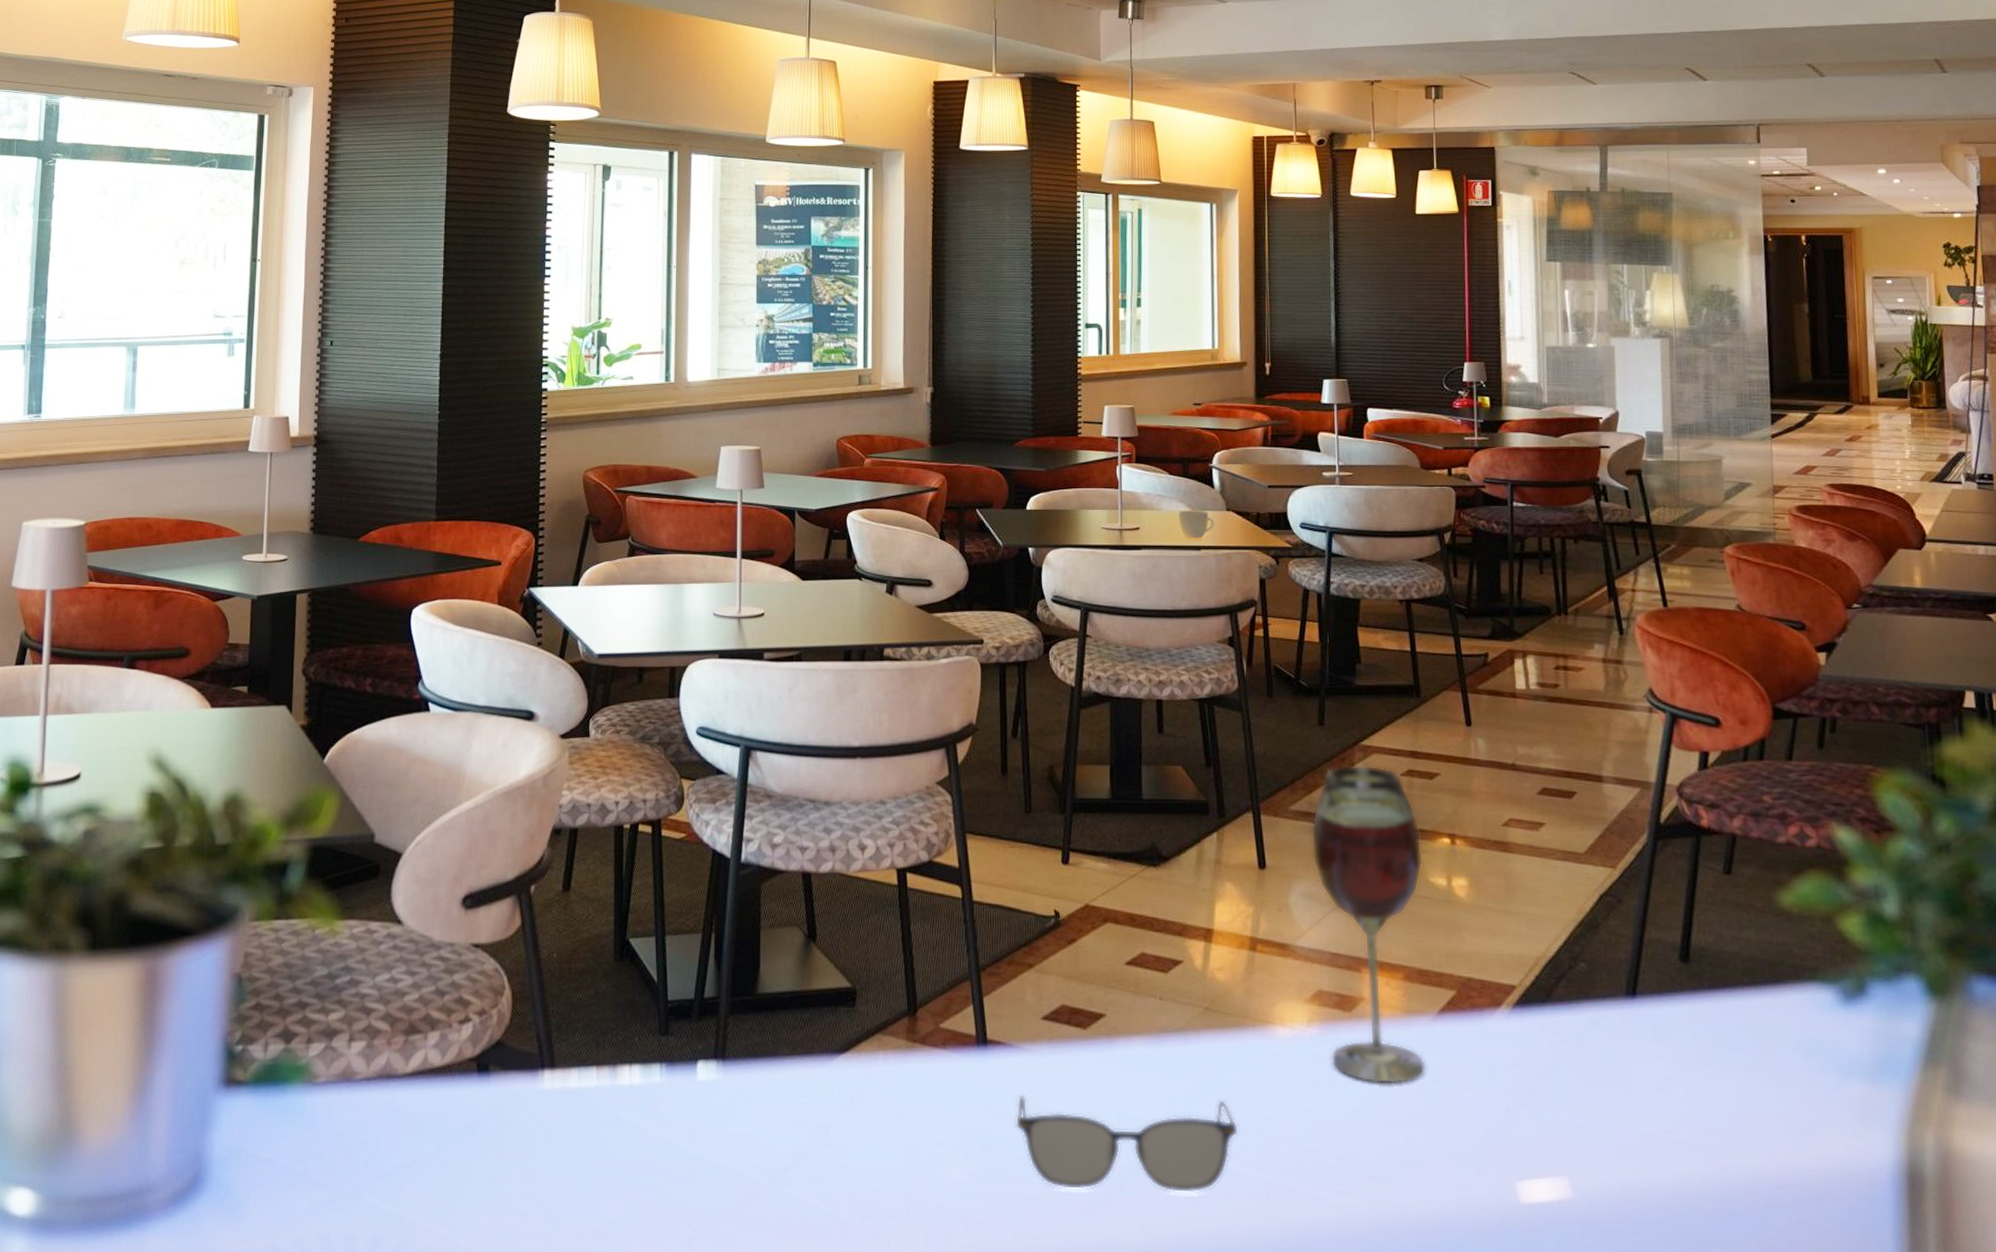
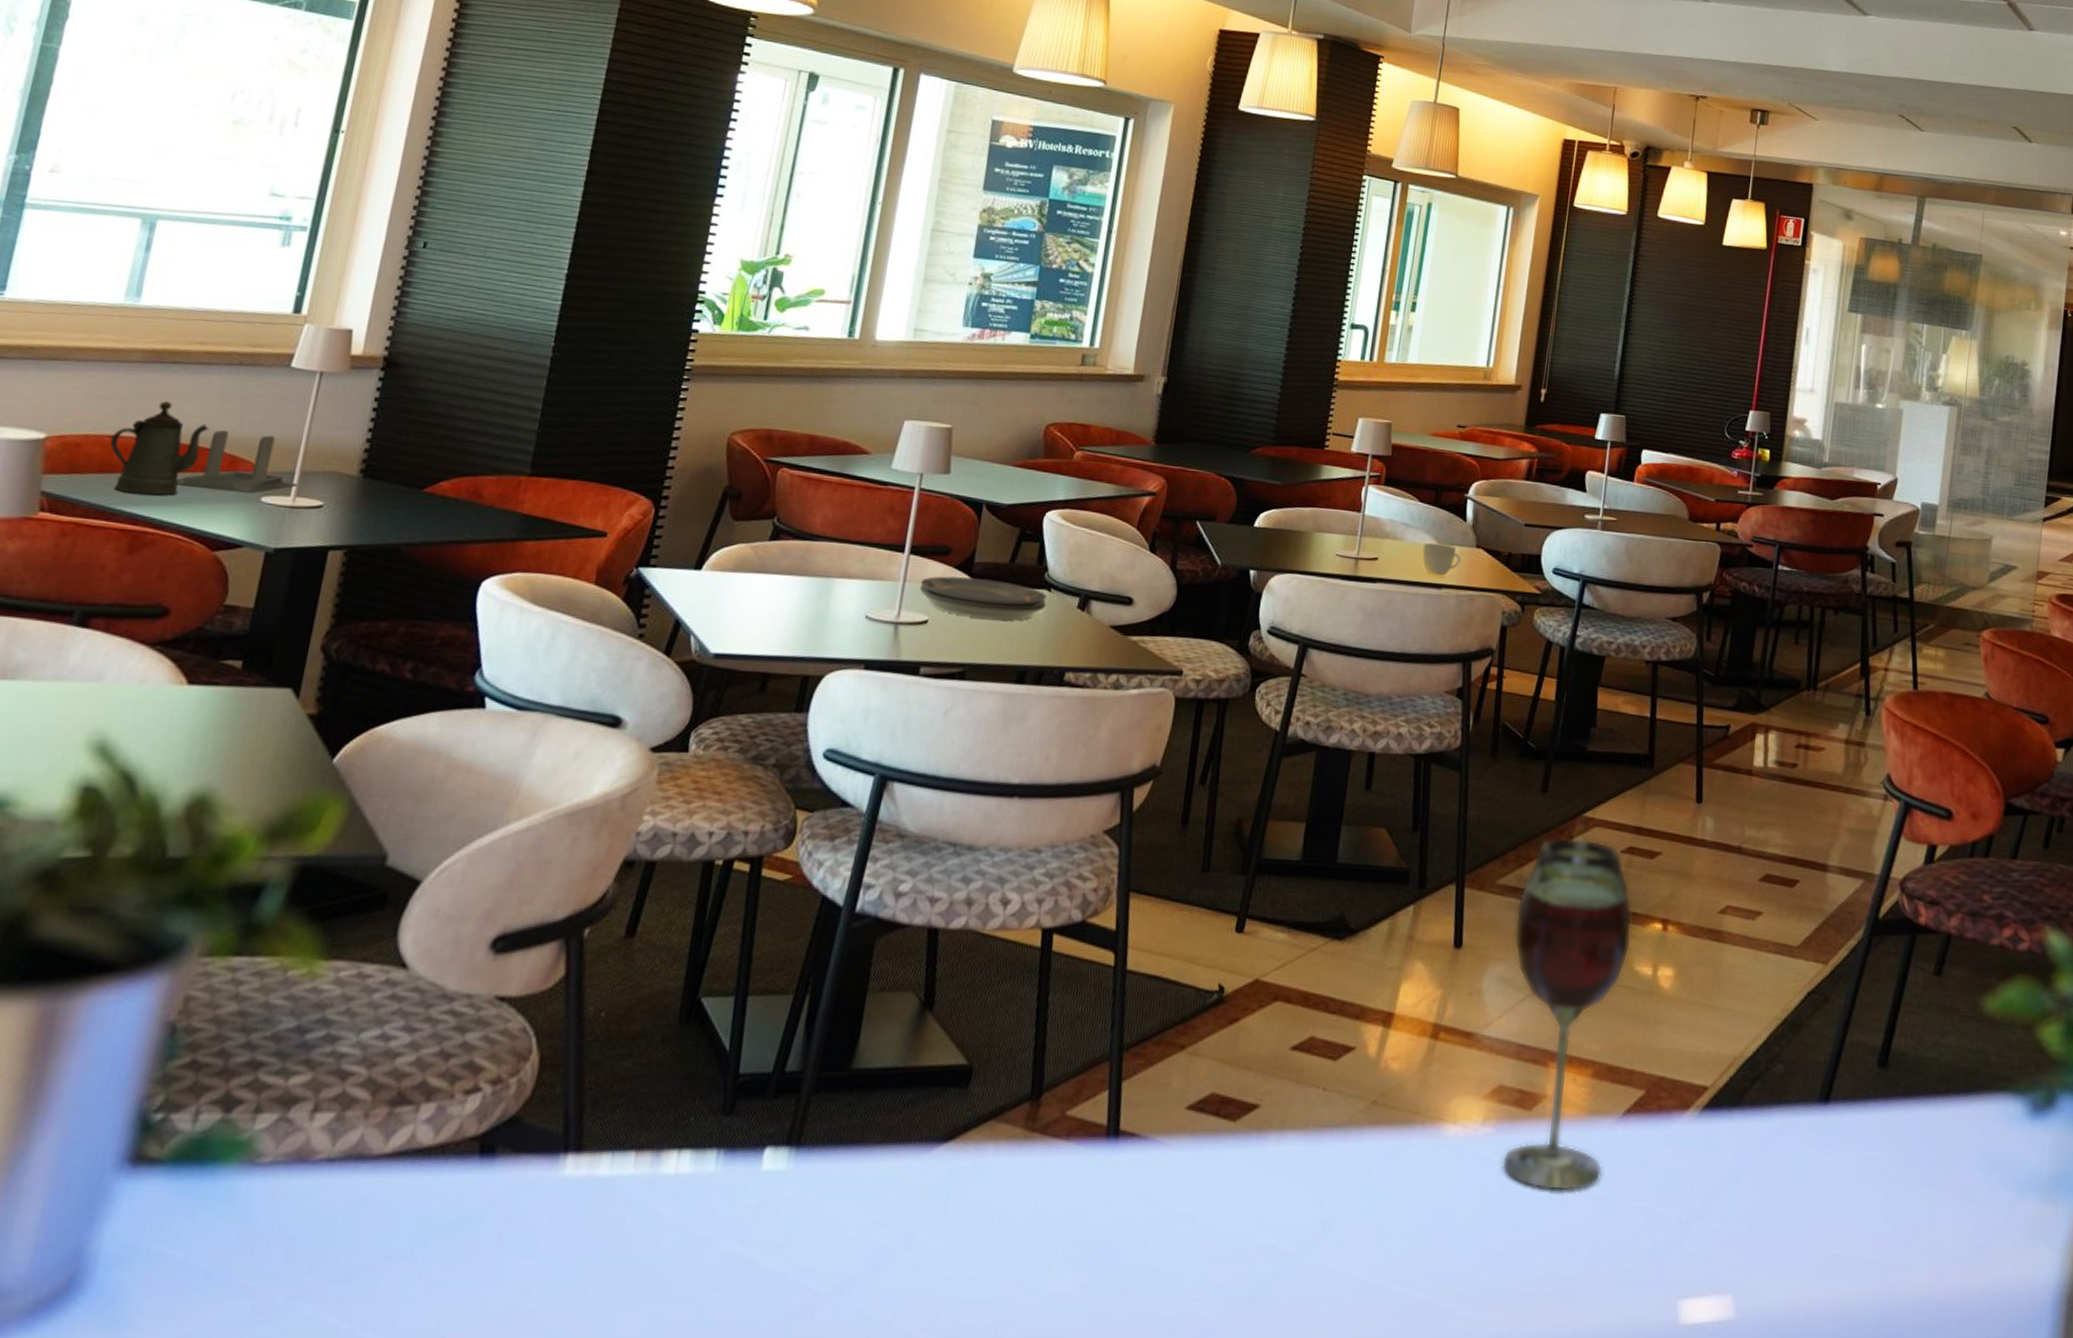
coffee pot: none [129,487,198,561] -> present [110,401,210,496]
napkin holder: none [180,505,266,554] -> present [176,430,297,494]
plate: none [753,575,860,608] -> present [919,576,1047,620]
glasses: present [1015,1096,1239,1194] -> none [1137,1196,1391,1311]

